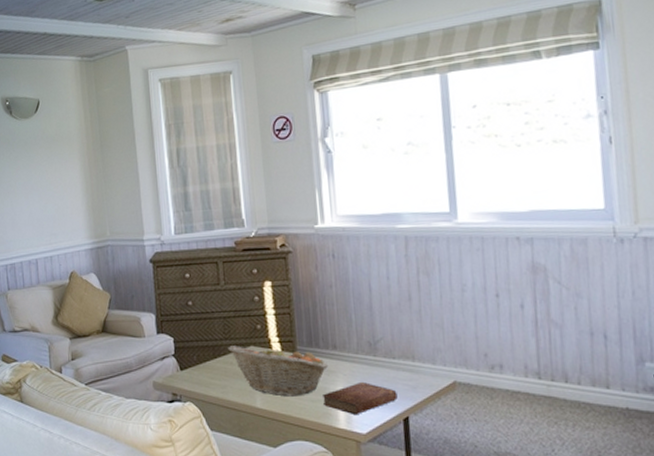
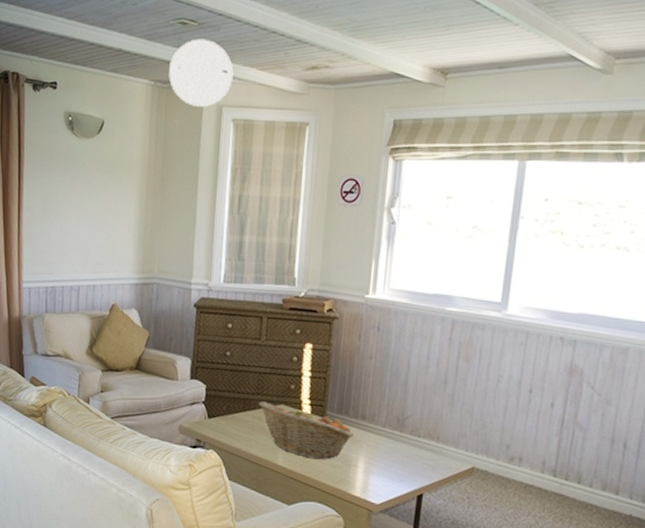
ceiling light: none [93,10,154,74] -> present [168,39,234,107]
bible: present [323,381,398,416] -> none [343,454,416,486]

